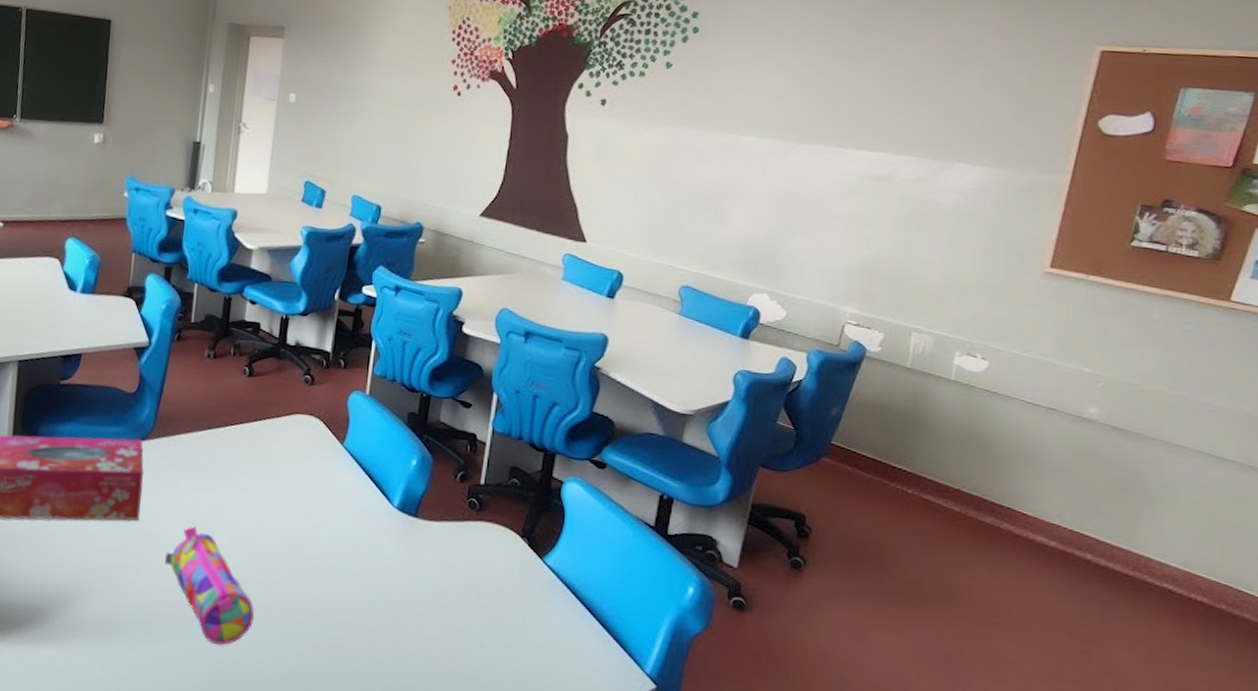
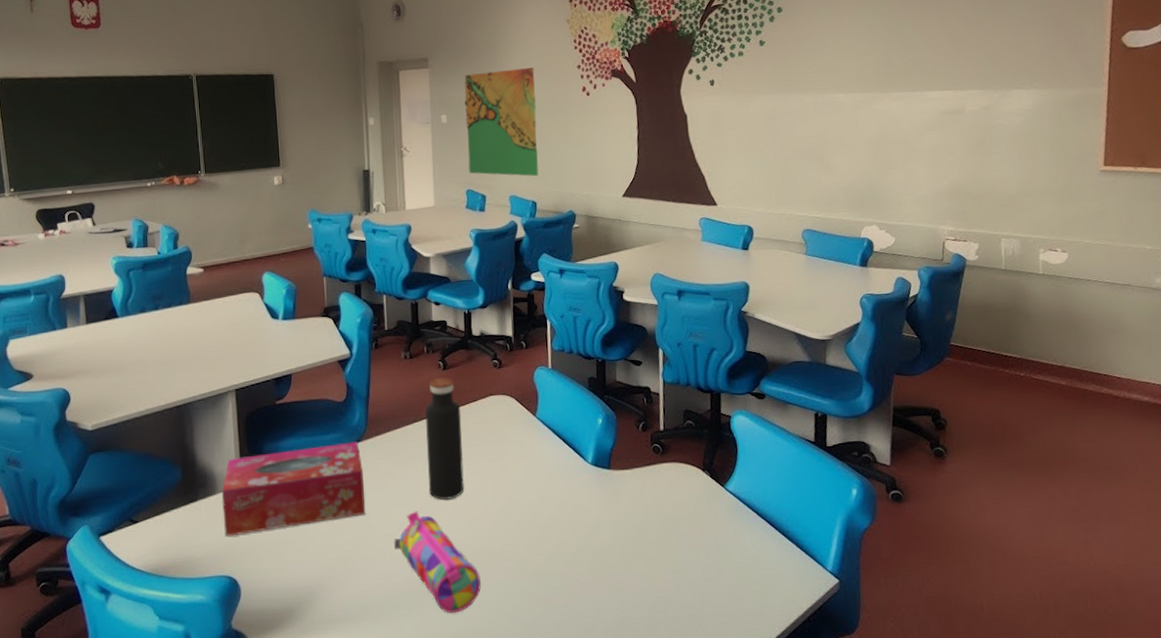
water bottle: none [212,383,261,521] -> present [425,376,464,501]
map: none [311,51,403,179] -> present [464,68,539,177]

